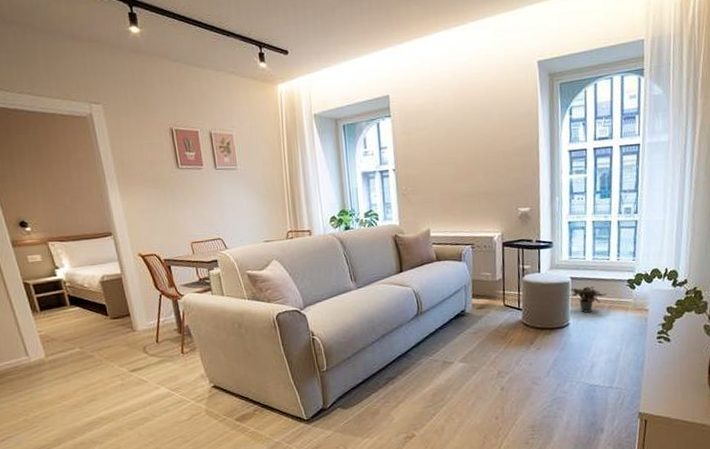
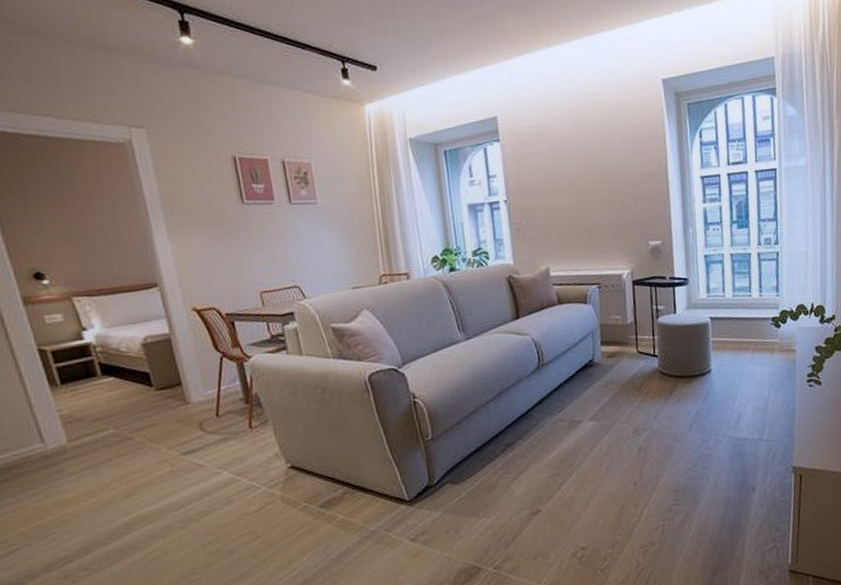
potted plant: present [570,286,607,313] -> none [710,326,751,357]

